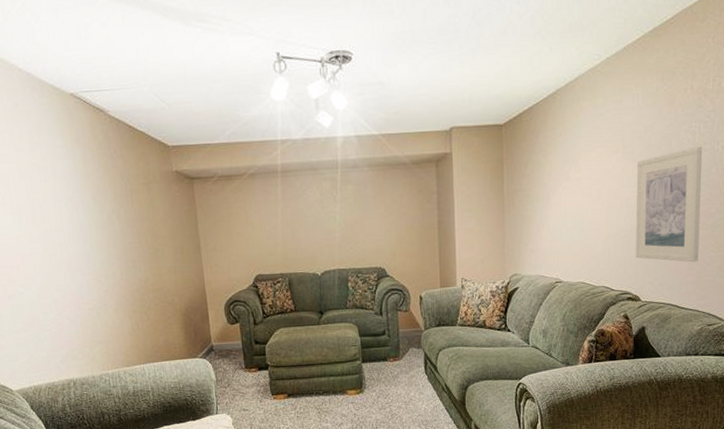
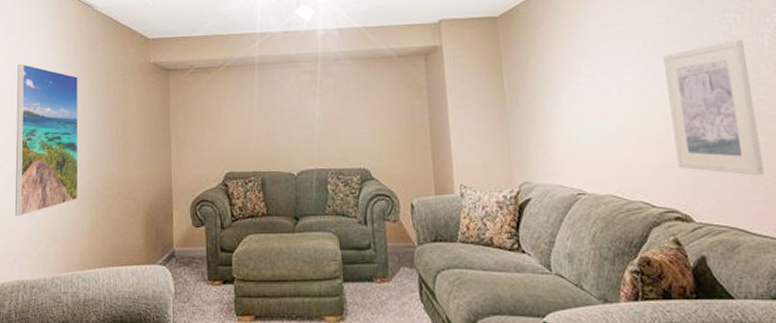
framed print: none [31,172,116,323] -> present [15,63,79,216]

